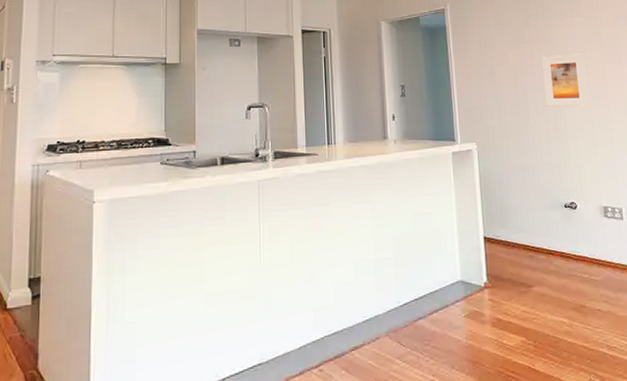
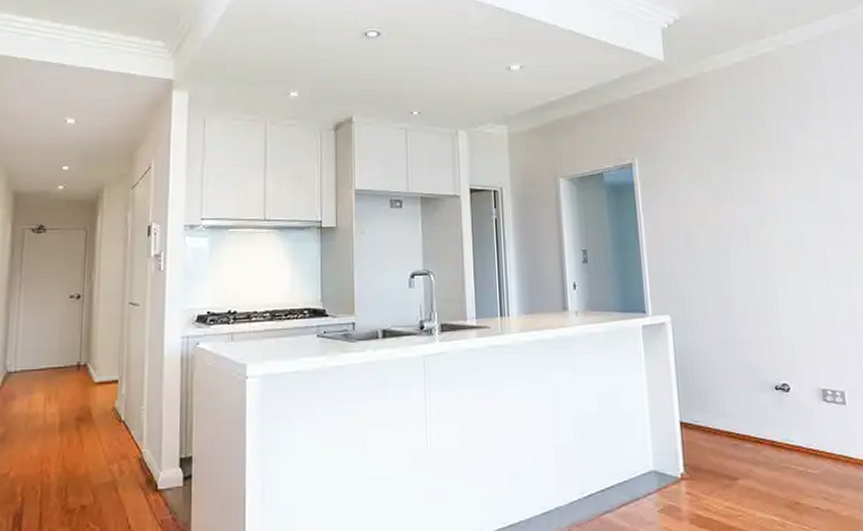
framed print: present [542,54,589,107] -> none [747,213,804,274]

